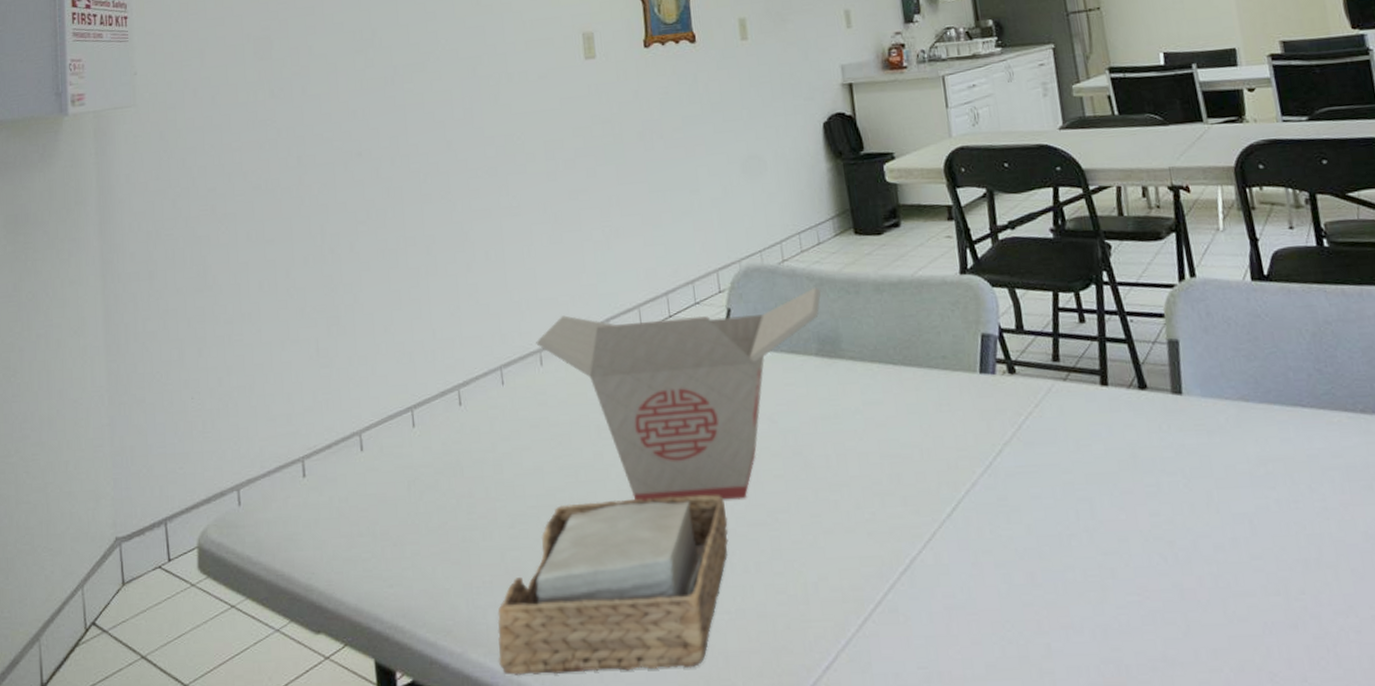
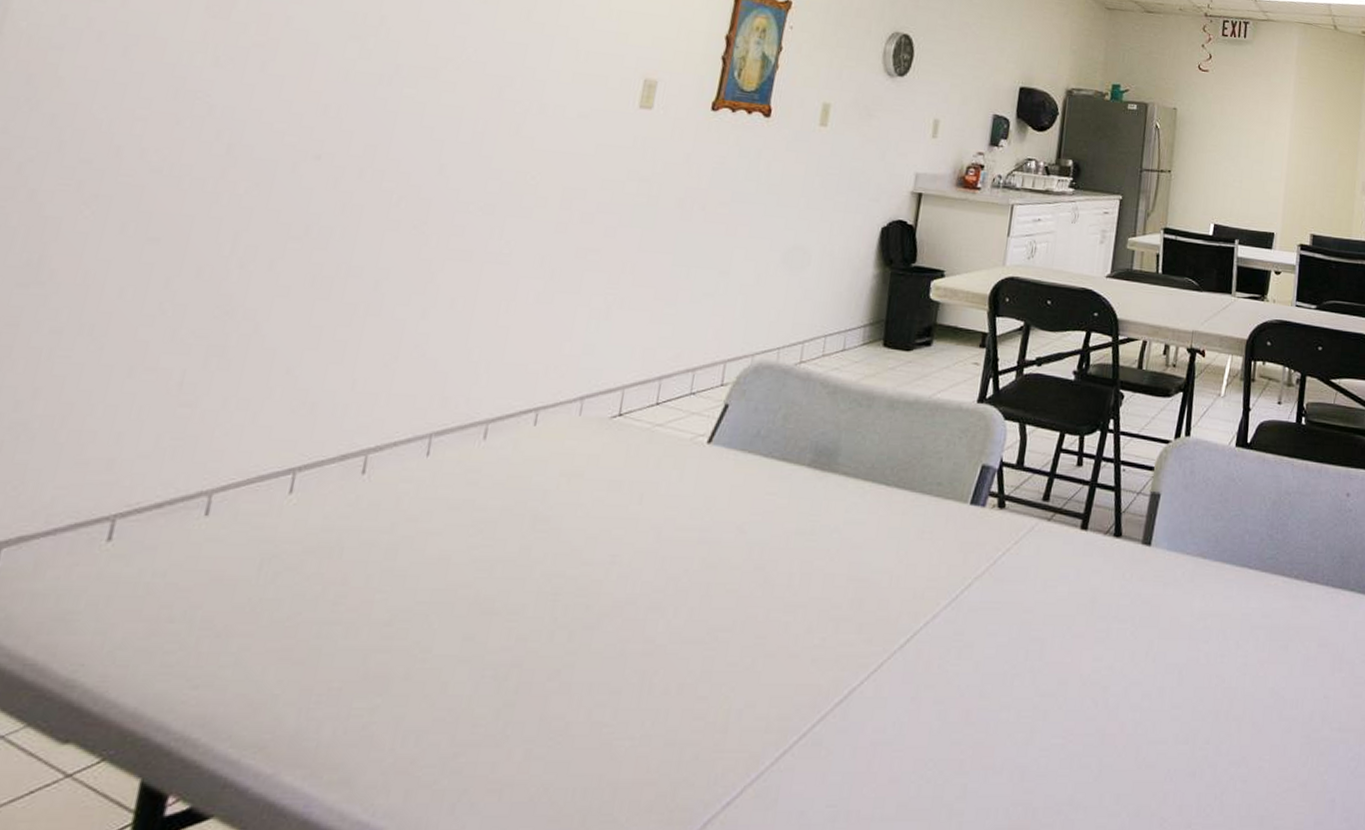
napkin holder: present [497,495,729,675] -> none [319,602,662,804]
takeout container: present [536,287,821,501] -> none [485,385,833,613]

